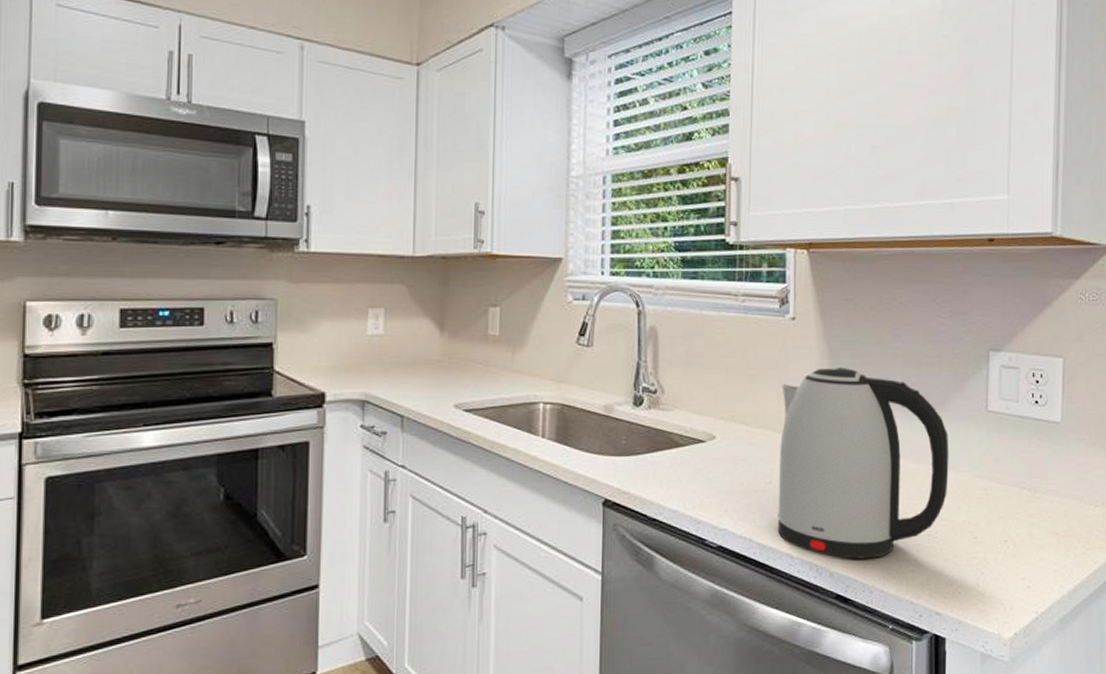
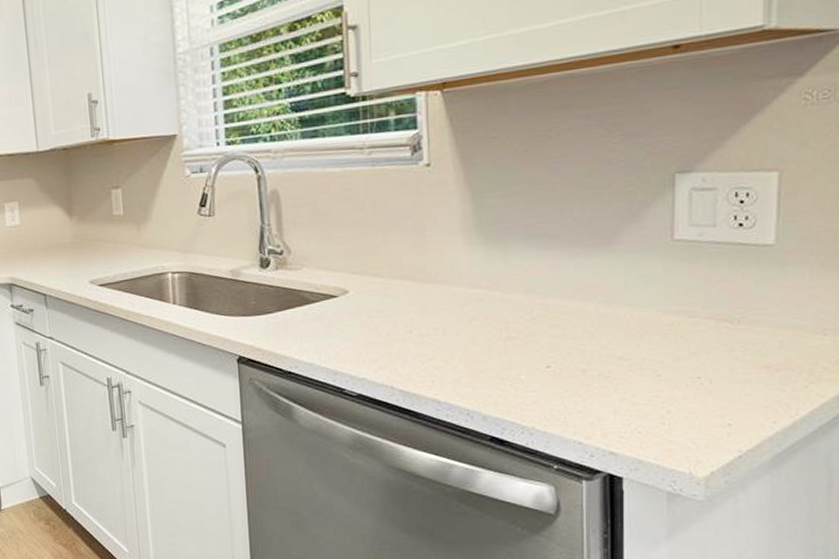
kettle: present [777,367,949,559] -> none [418,209,624,402]

